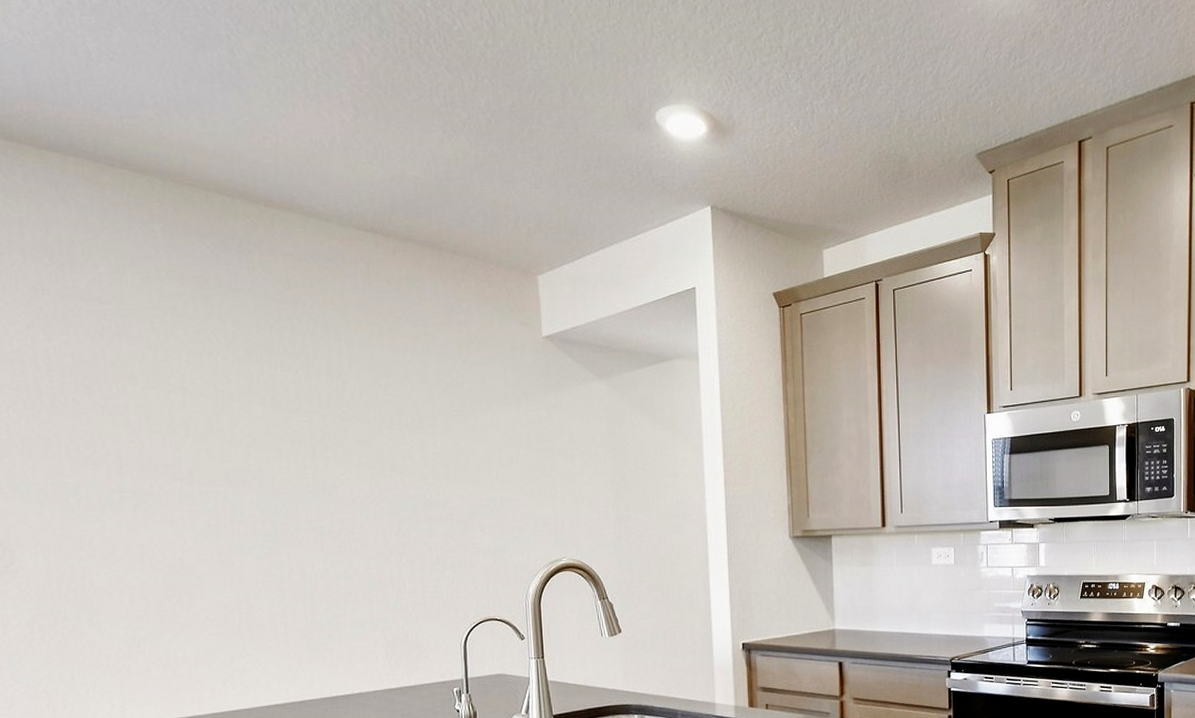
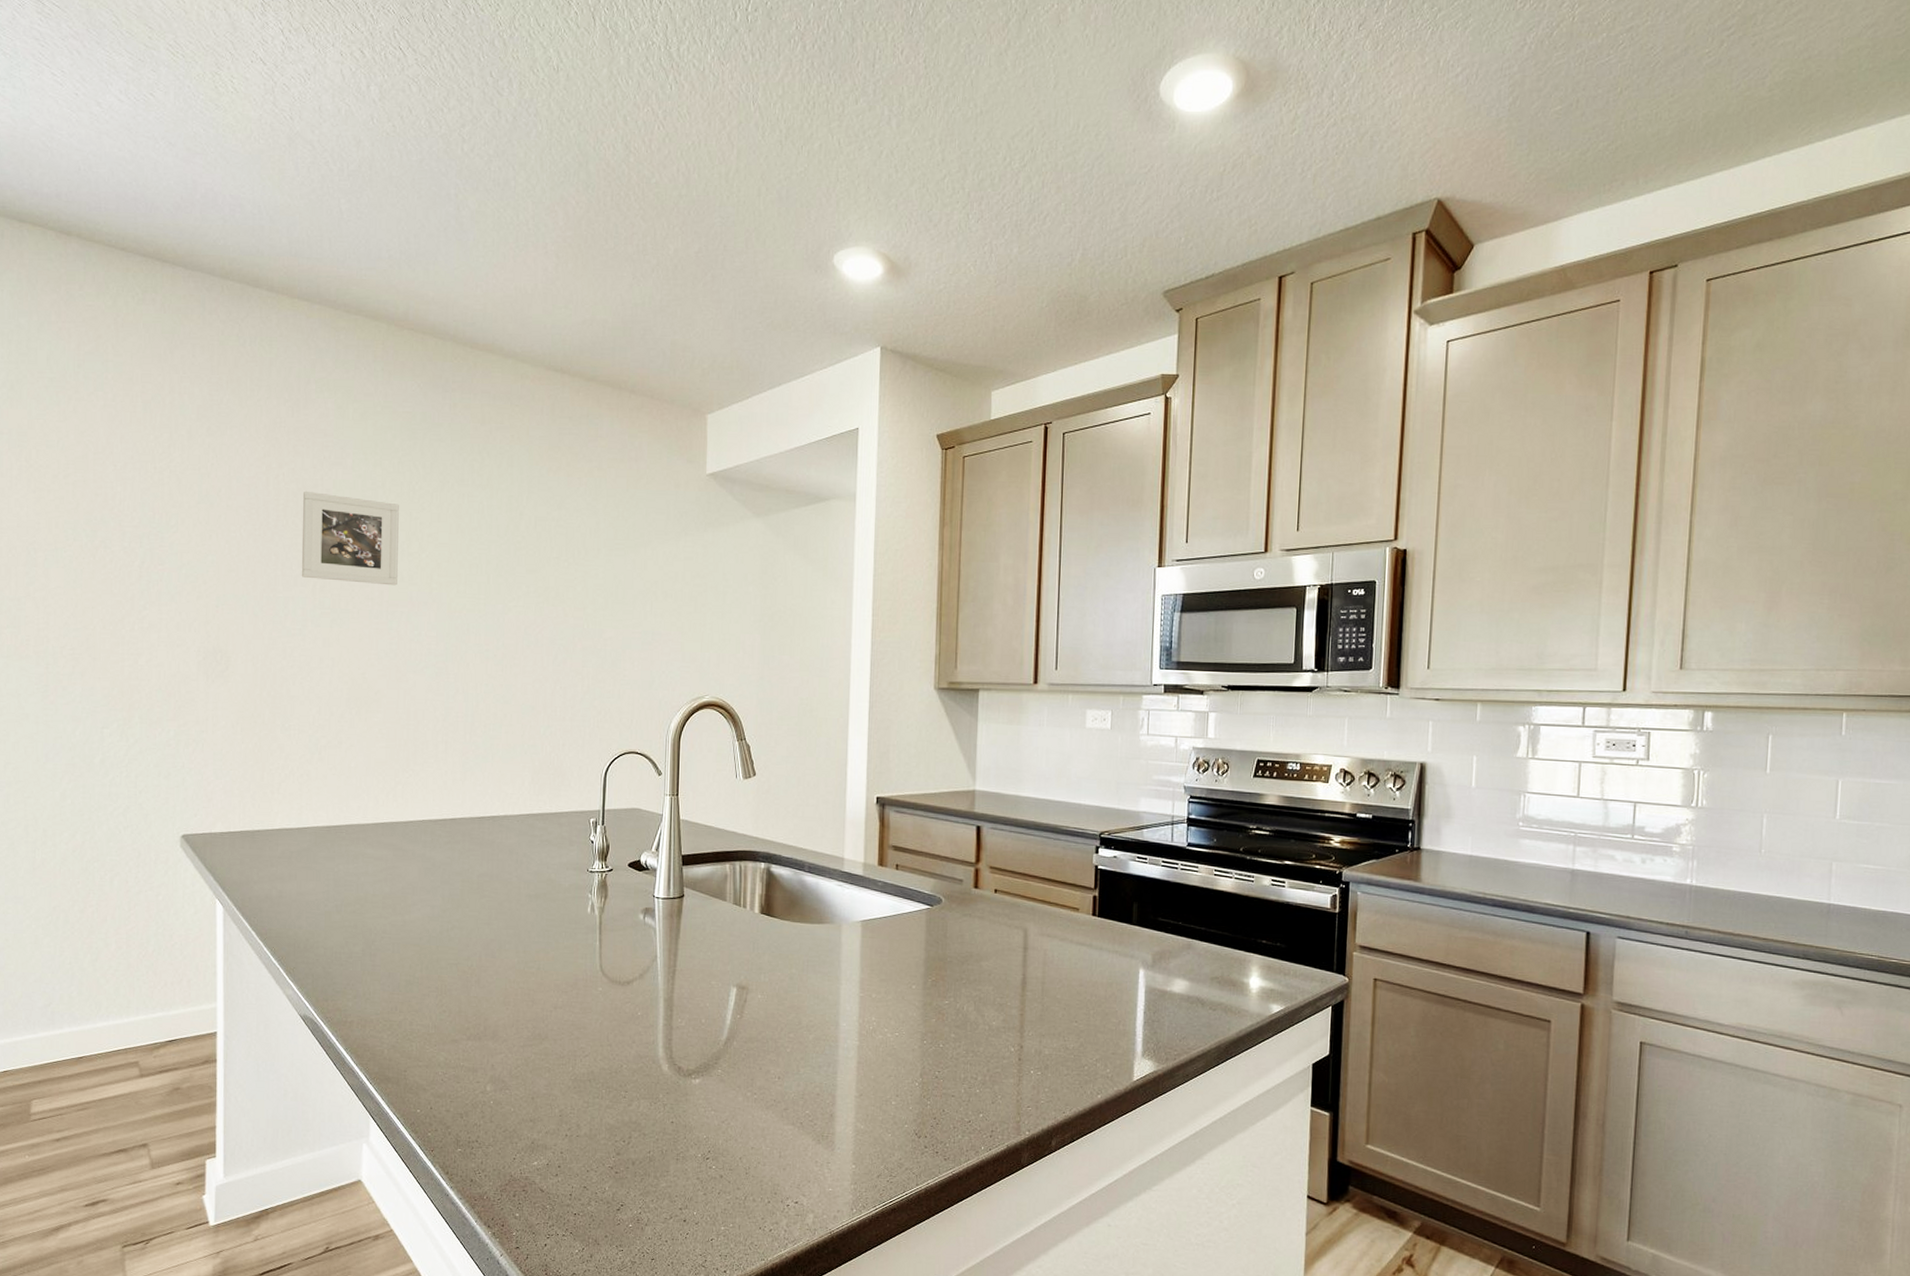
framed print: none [82,365,209,464] -> present [301,491,399,586]

